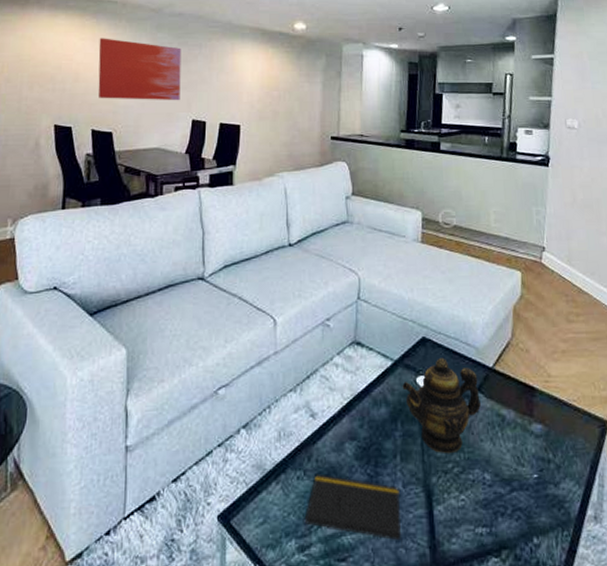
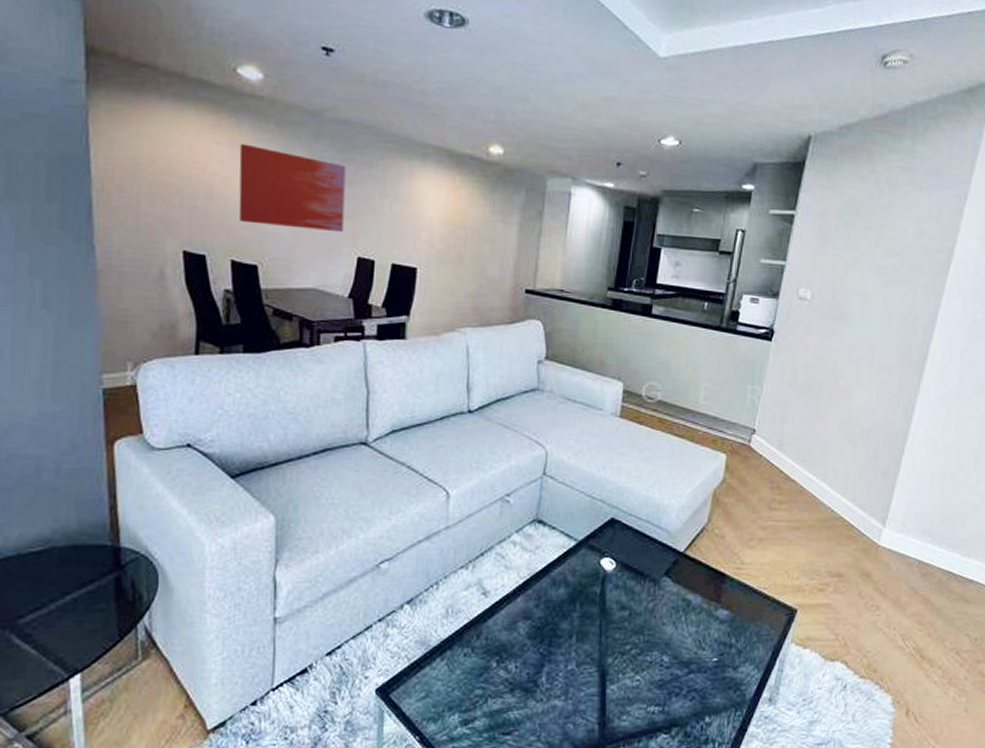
notepad: present [305,473,403,550] -> none [470,651,573,726]
teapot: present [402,357,481,454] -> none [584,540,667,636]

